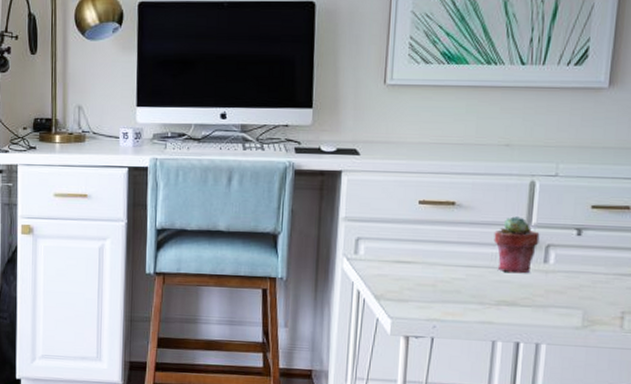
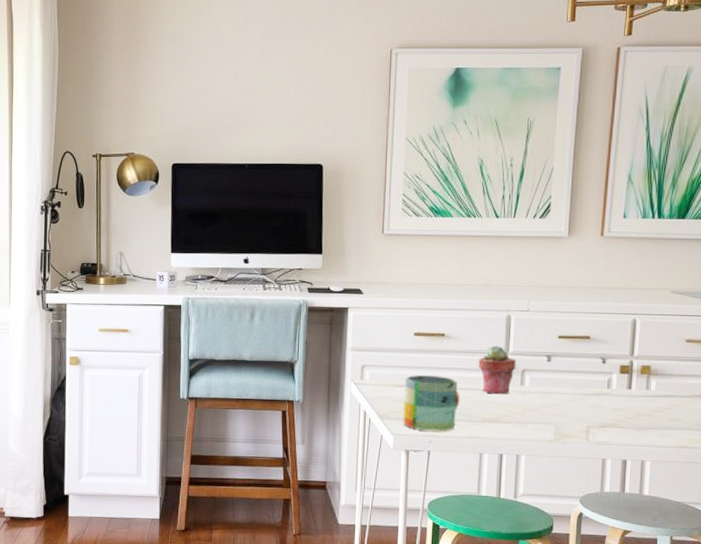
mug: none [403,249,471,315] -> present [403,374,460,432]

